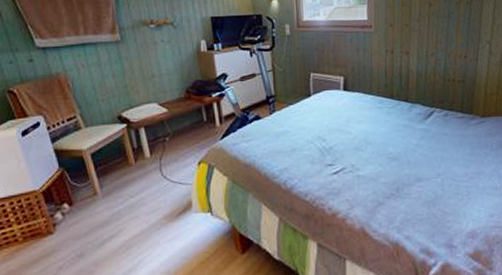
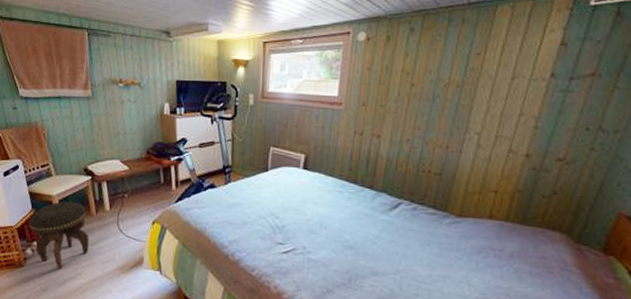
footstool: none [56,153,129,230] -> present [29,201,89,270]

